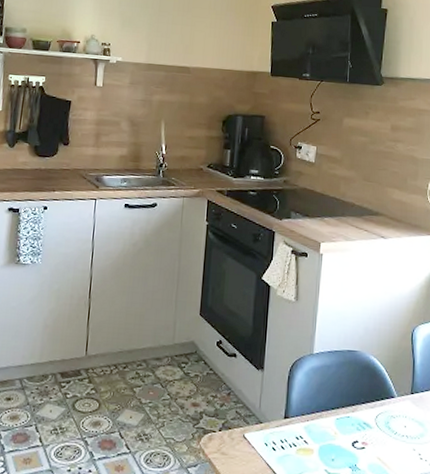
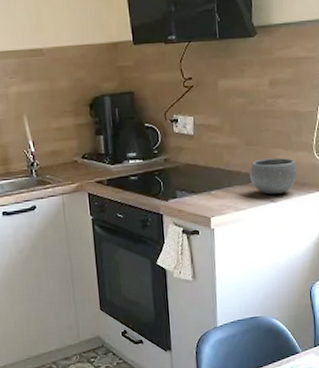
bowl: none [363,195,410,231] -> present [249,158,297,195]

